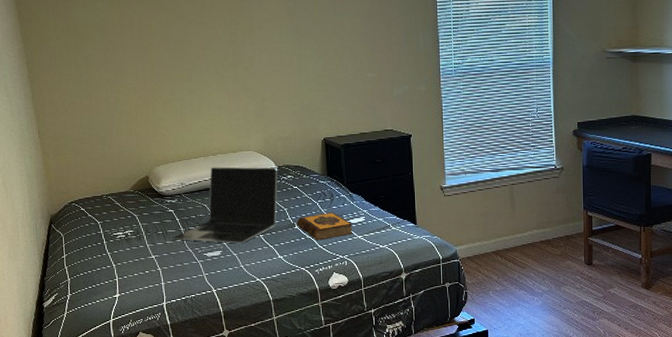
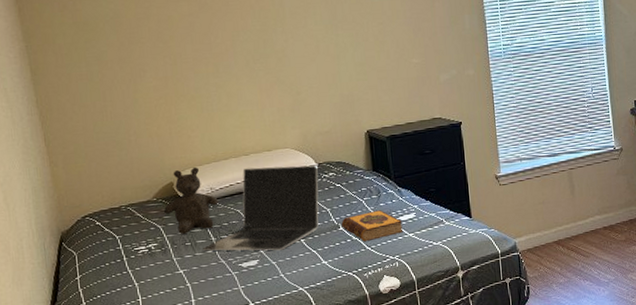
teddy bear: none [139,164,188,224] -> present [163,167,218,235]

